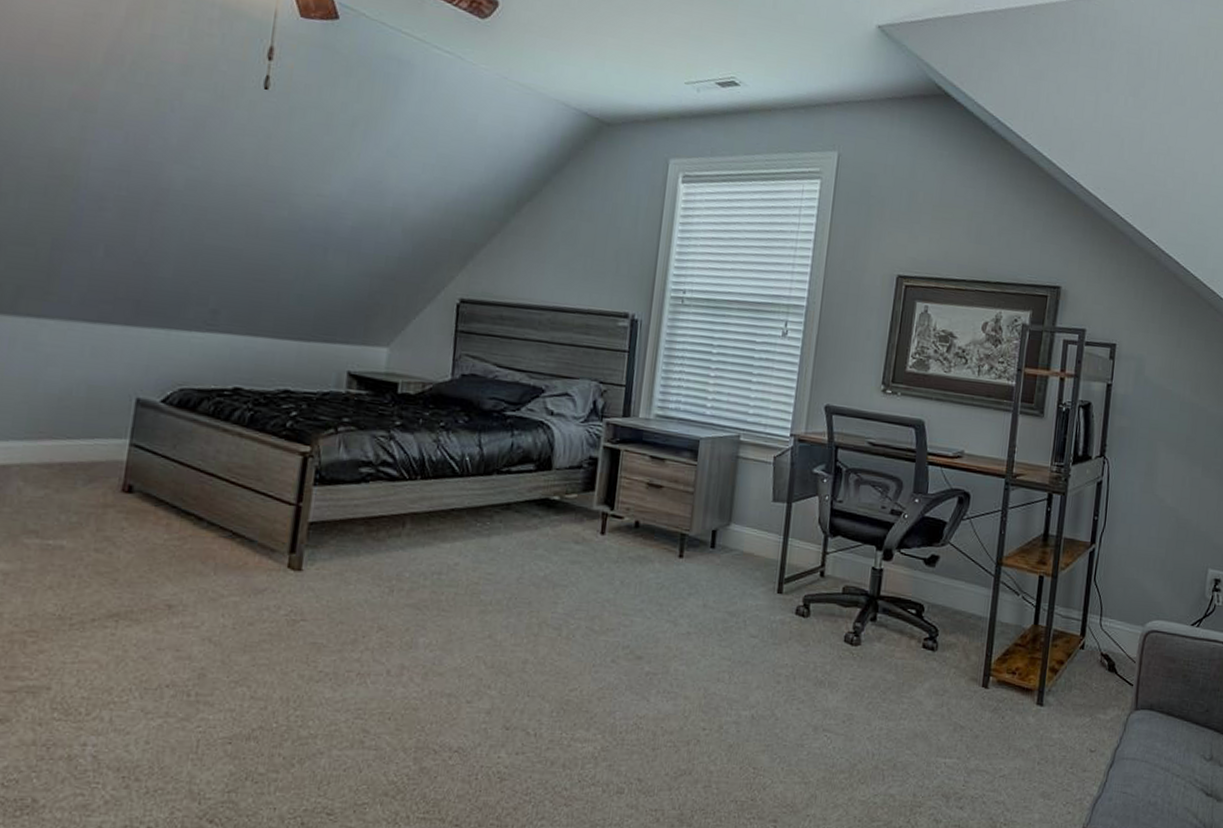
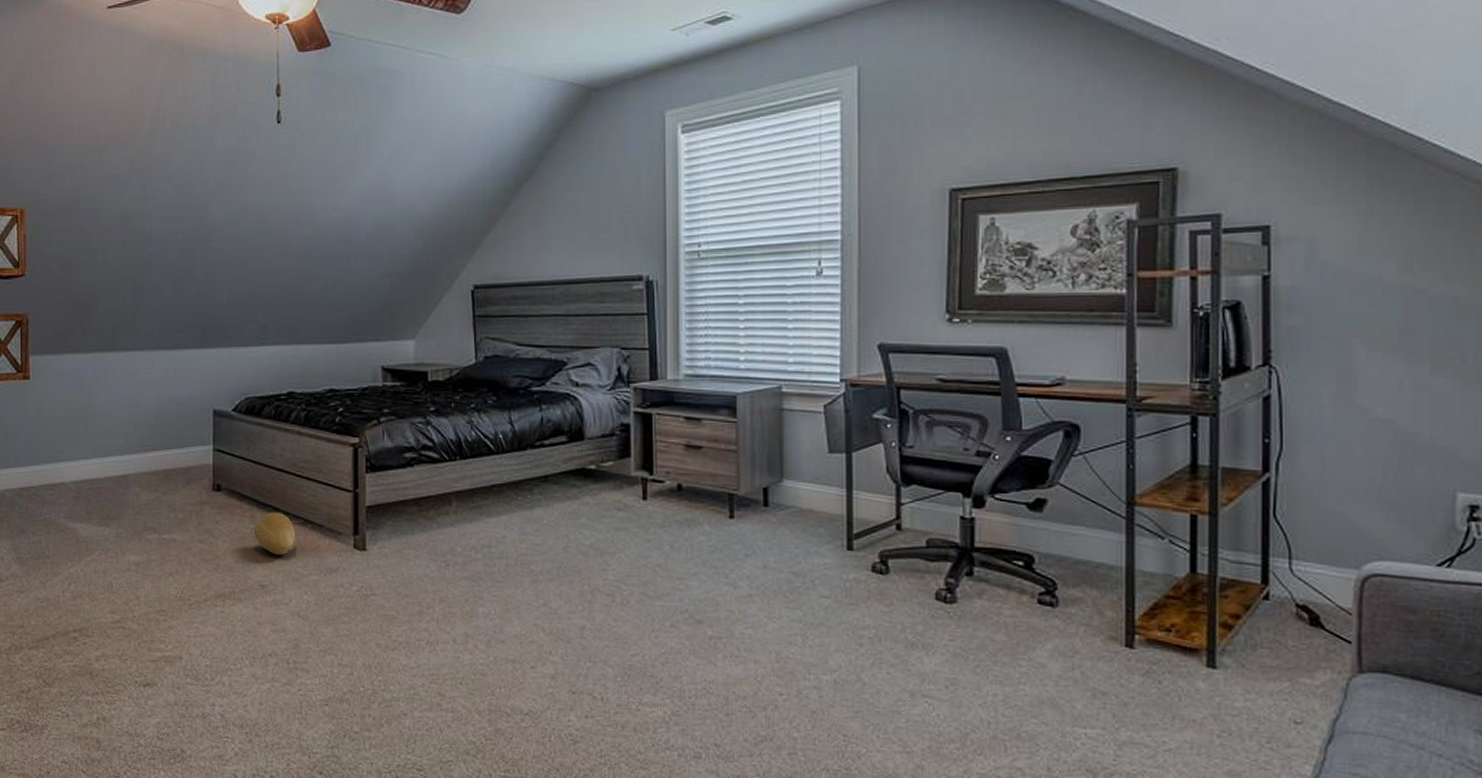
ball: none [166,521,221,571] -> present [253,512,296,555]

